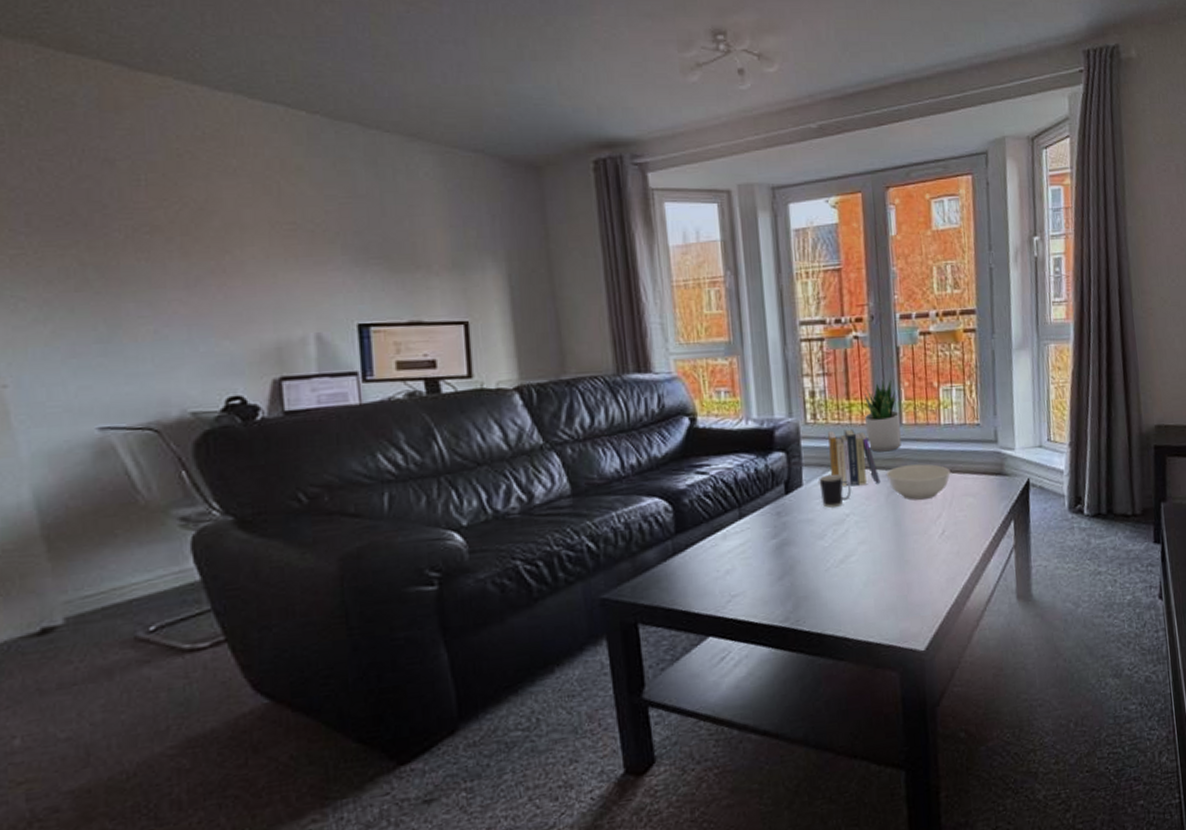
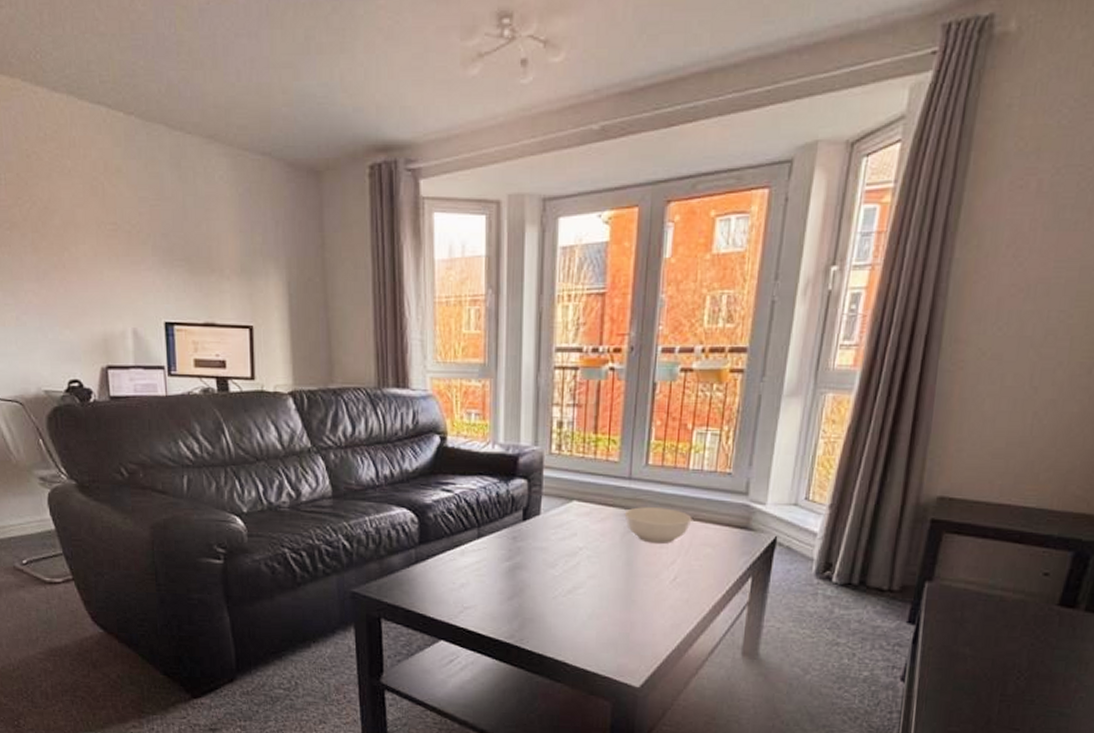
mug: present [819,474,852,508] -> none [556,506,588,539]
books: present [828,429,881,487] -> none [570,463,618,522]
planter: present [863,379,902,453] -> none [610,416,647,491]

